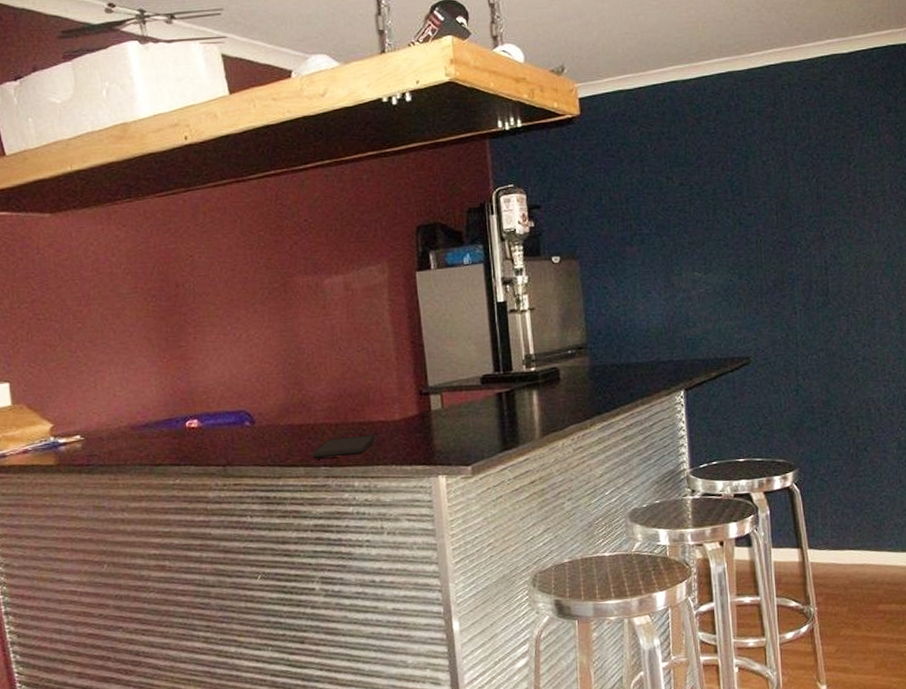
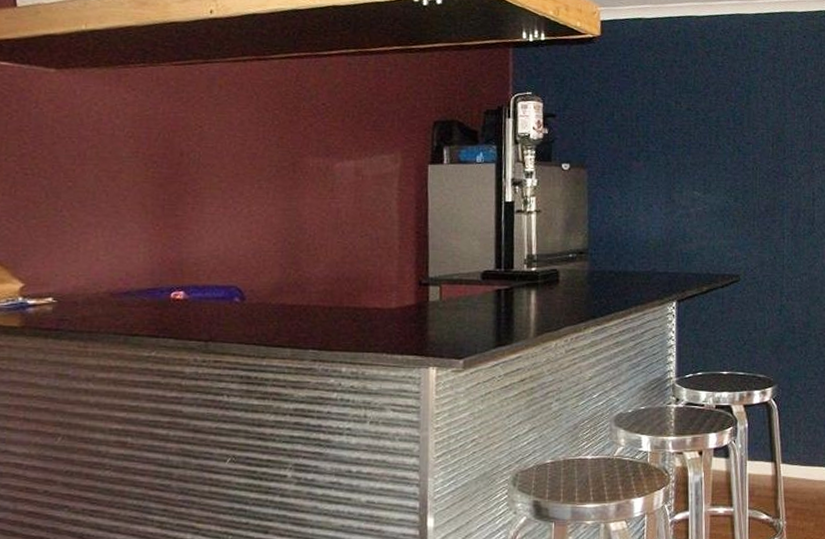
mobile phone: present [312,435,376,460] -> none [301,321,369,342]

